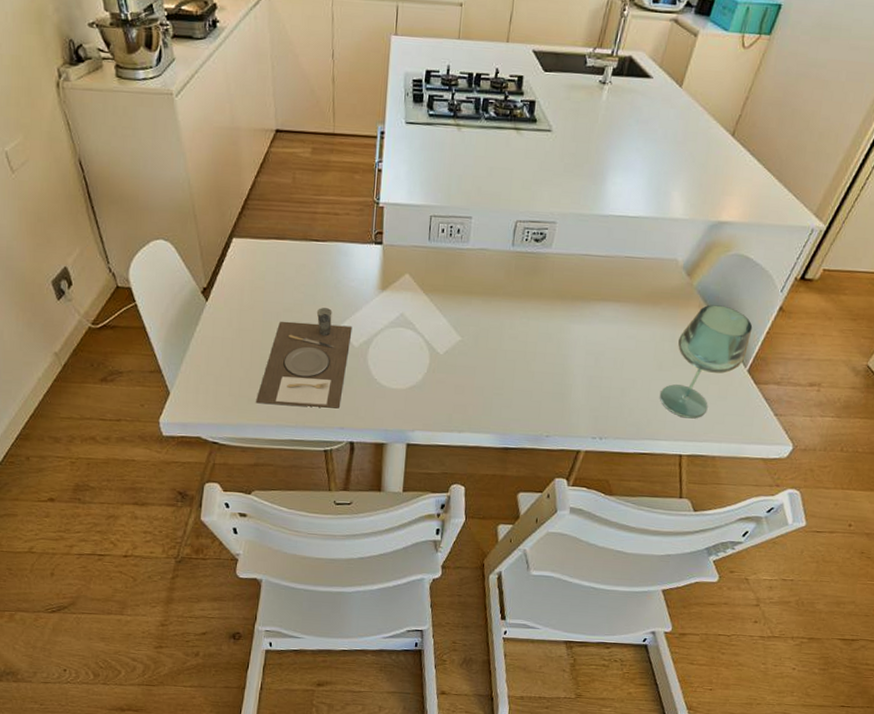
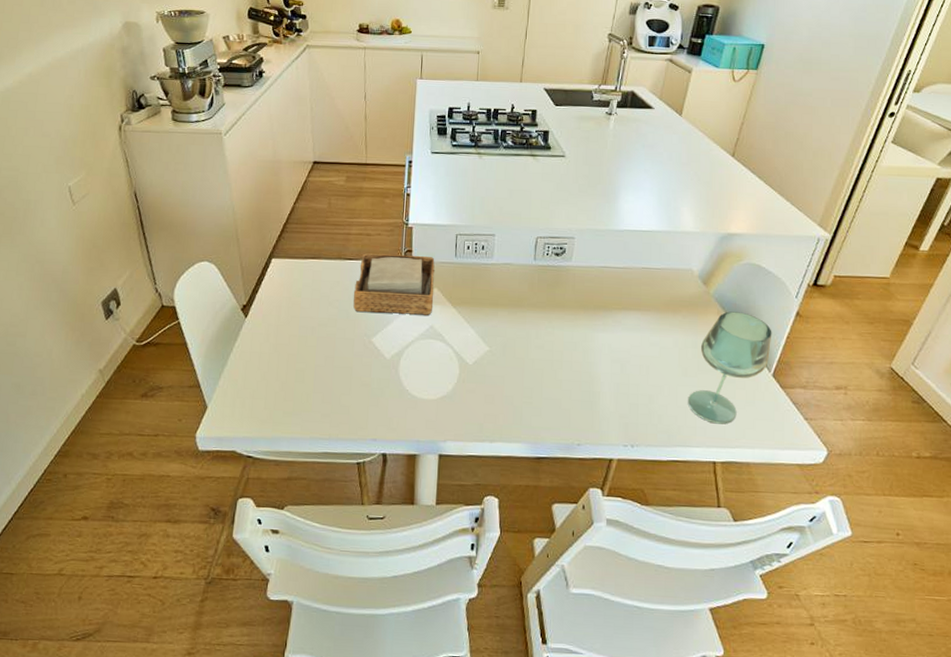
place setting: present [255,308,352,409] -> none [290,322,384,420]
napkin holder: none [320,234,407,303] -> present [353,253,436,315]

